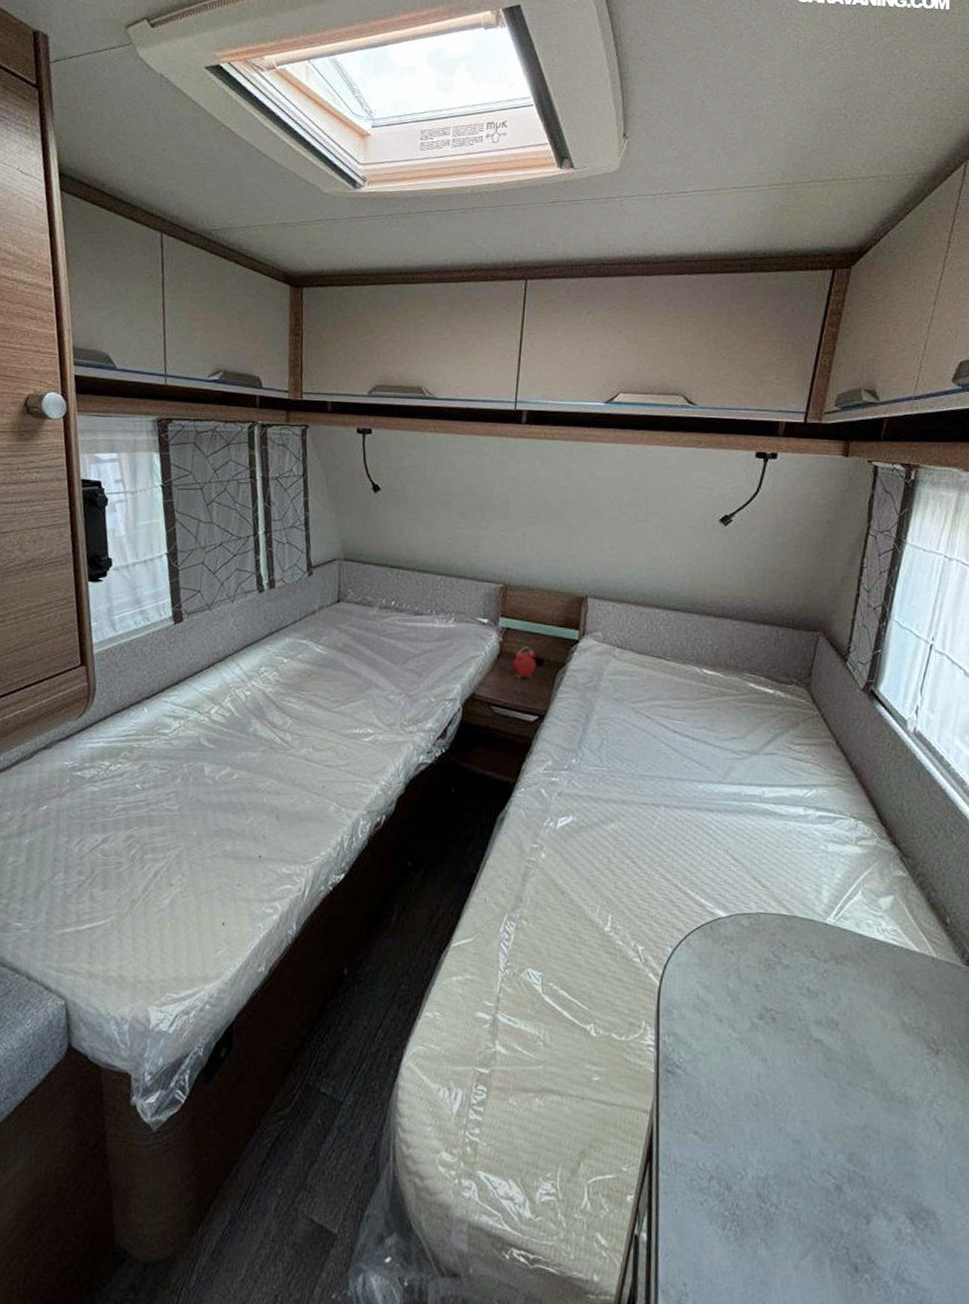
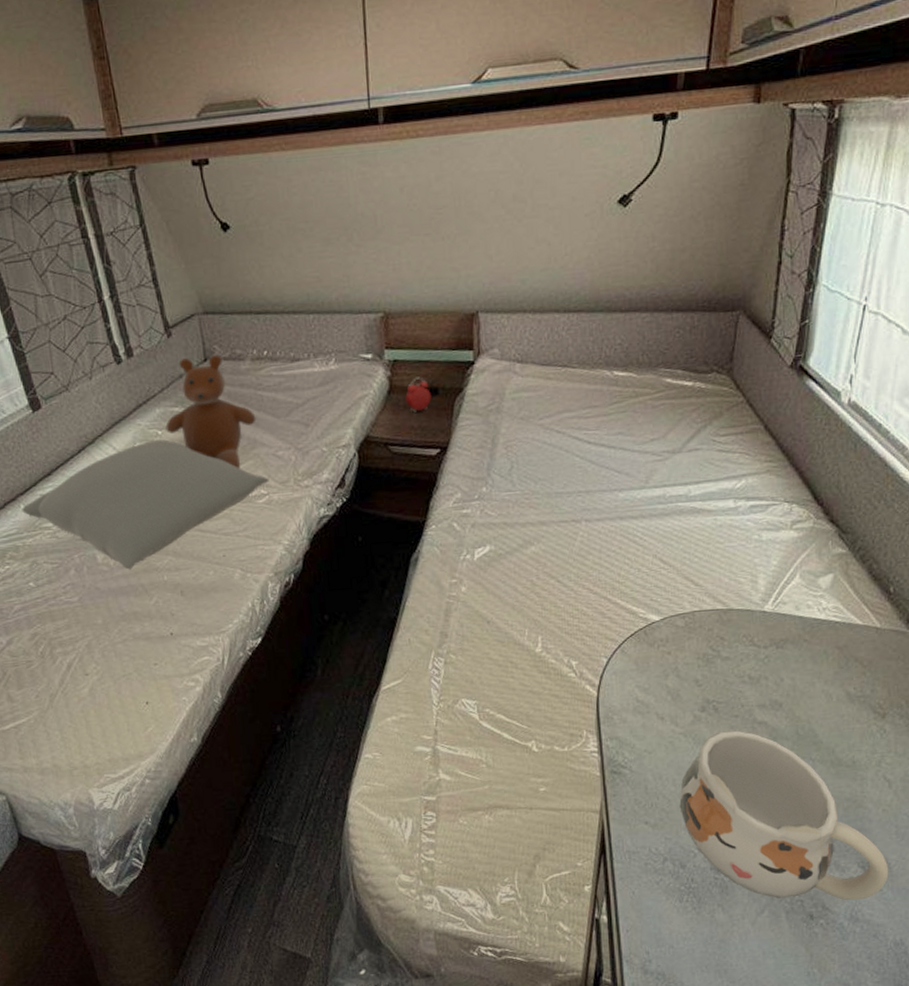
pillow: none [144,667,378,787] -> present [22,439,269,570]
teddy bear: none [291,597,375,706] -> present [165,354,257,469]
mug: none [730,1043,938,1257] -> present [679,730,889,901]

